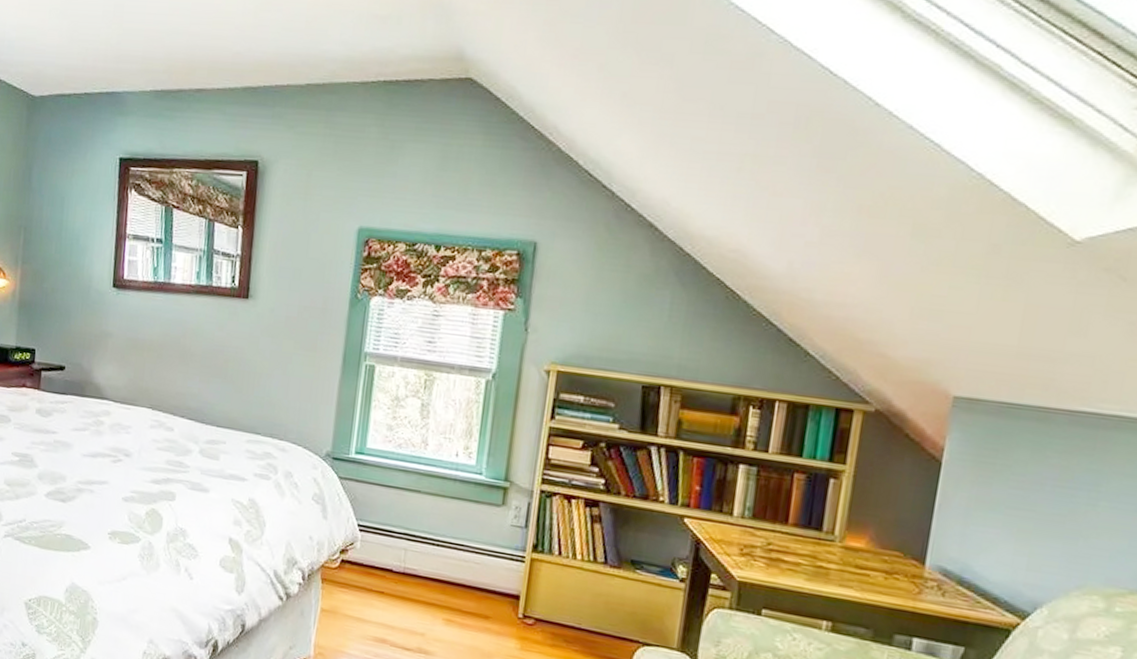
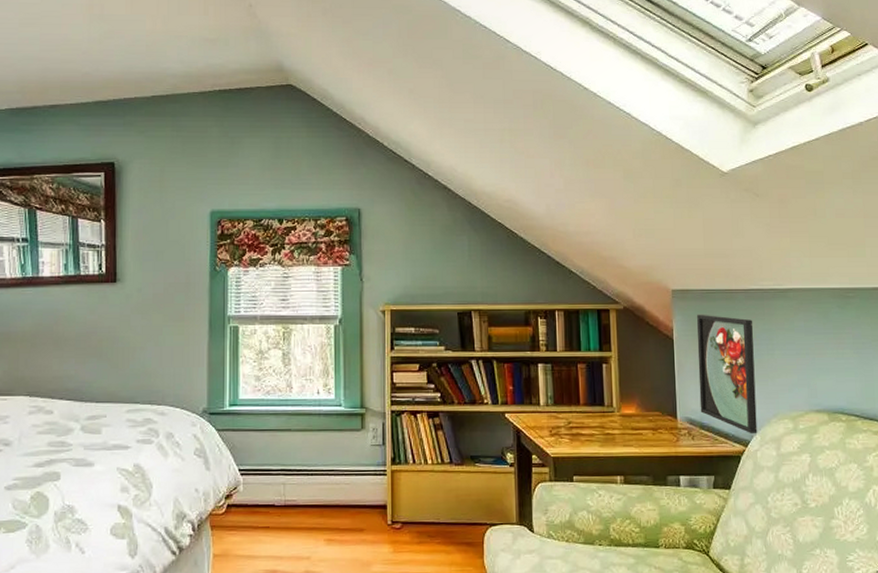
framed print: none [962,434,1074,607] -> present [697,314,758,434]

